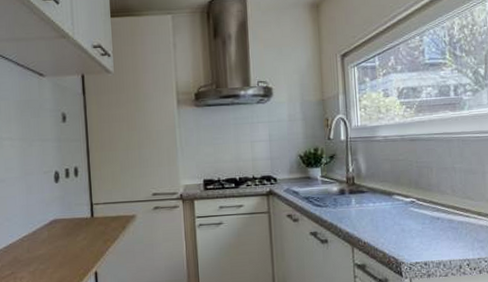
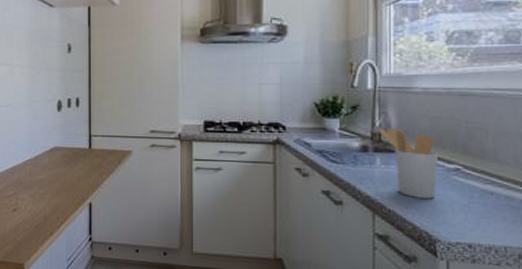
utensil holder: none [352,172,399,229] -> present [379,129,438,199]

